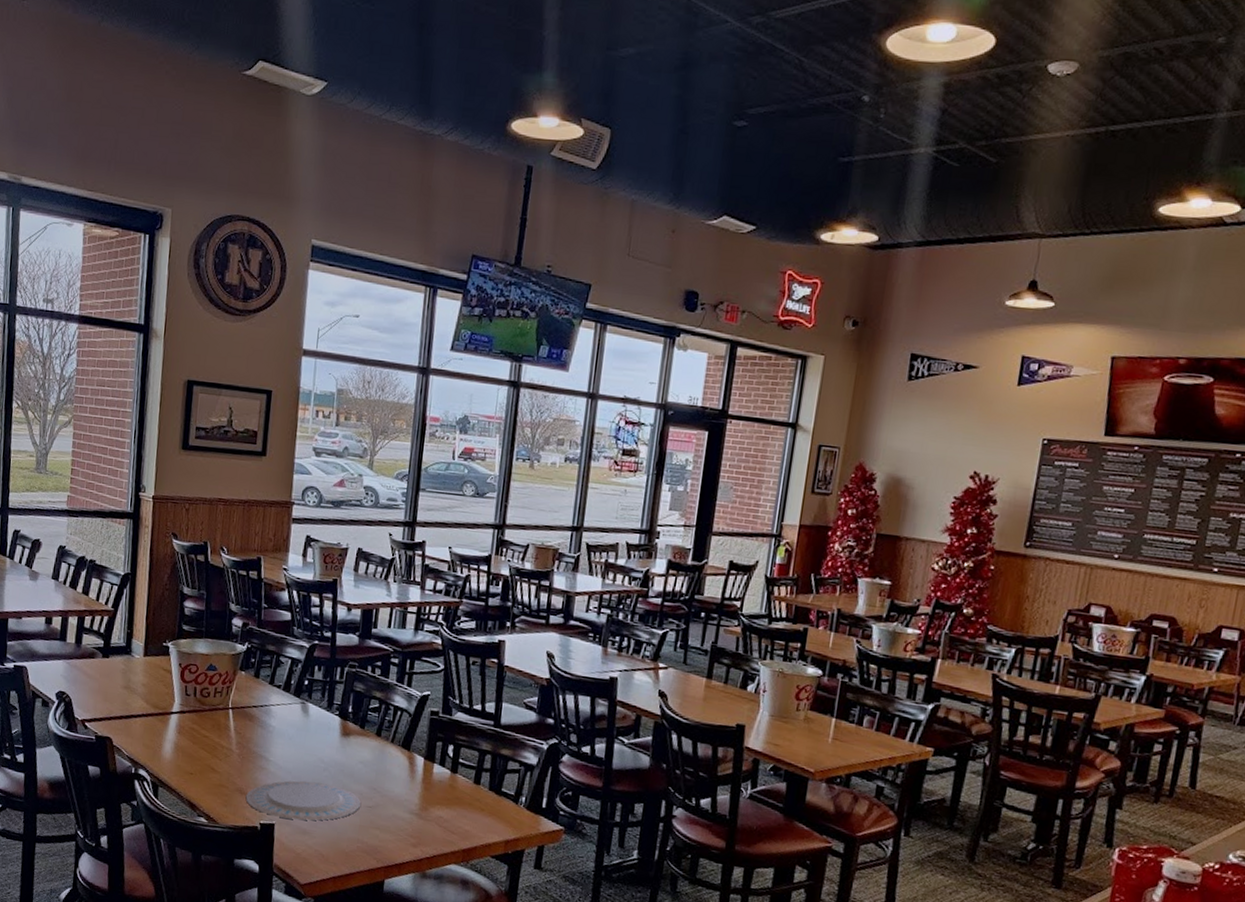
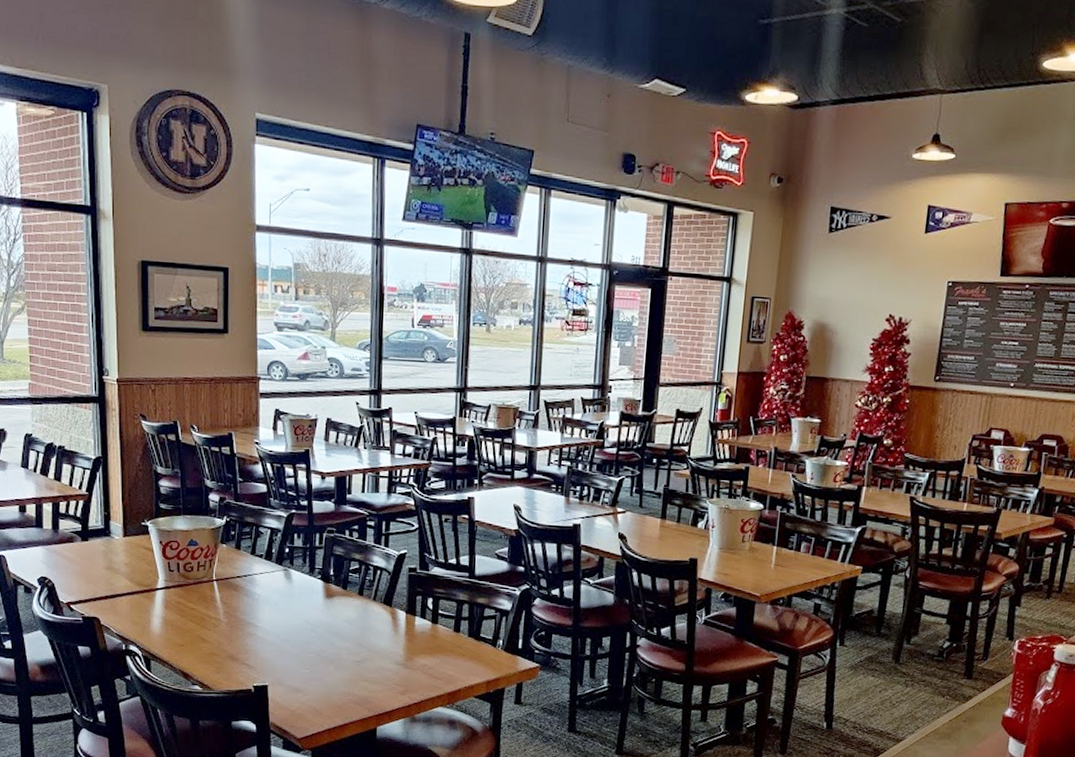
plate: present [245,780,362,821] -> none [237,643,350,680]

